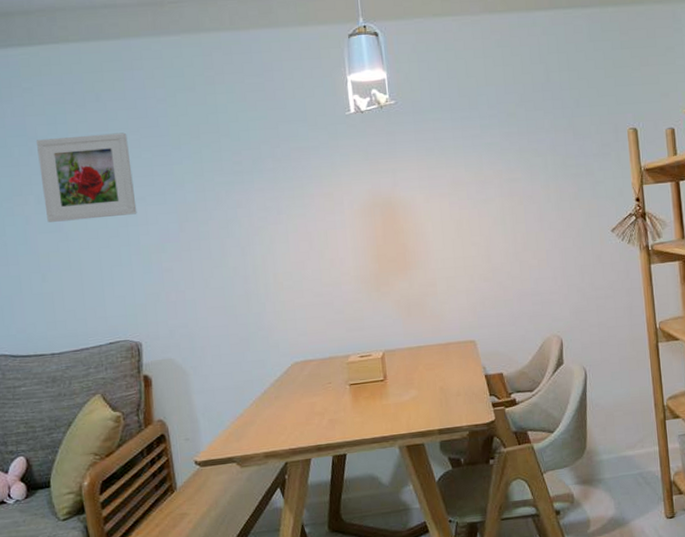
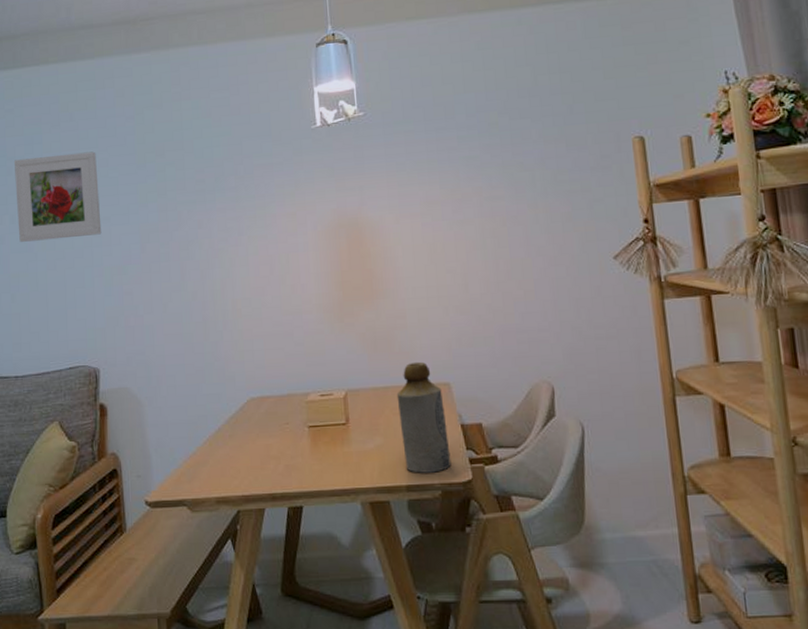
bottle: none [429,323,477,418] -> present [396,361,451,473]

